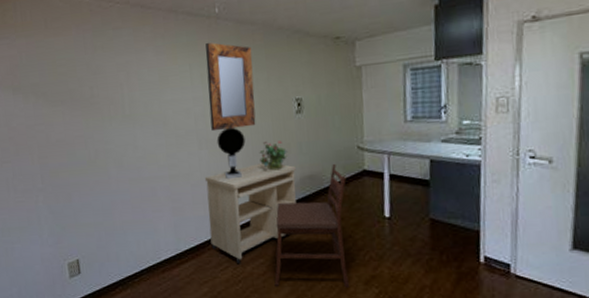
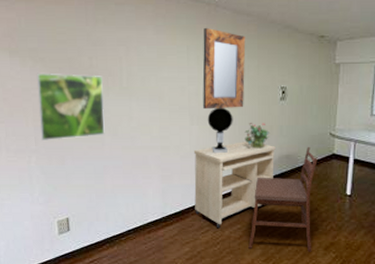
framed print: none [40,105,111,178] -> present [37,73,105,140]

